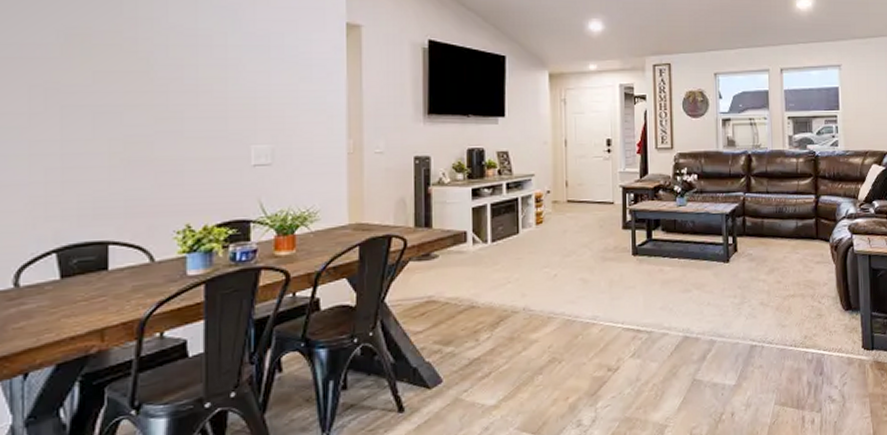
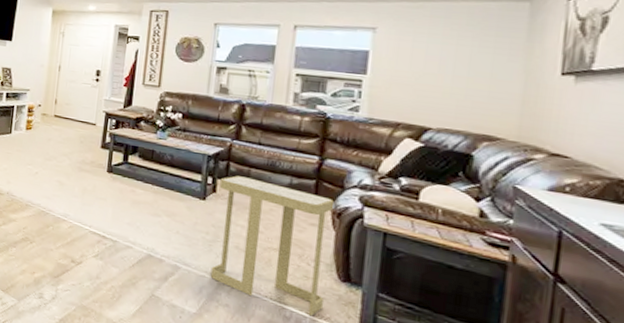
side table: none [739,229,835,352] -> present [210,175,335,317]

